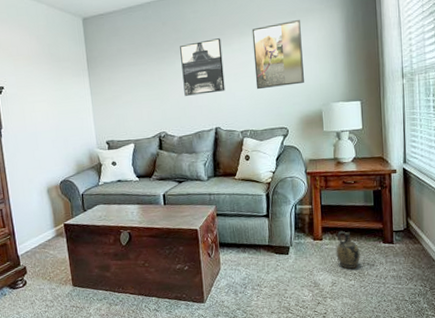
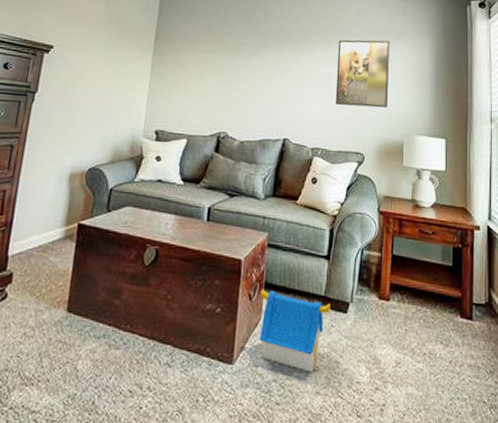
wall art: present [180,38,225,96] -> none [255,41,305,99]
toy house: none [216,247,275,300] -> present [259,288,331,373]
ceramic jug: present [336,230,360,269] -> none [404,292,433,346]

